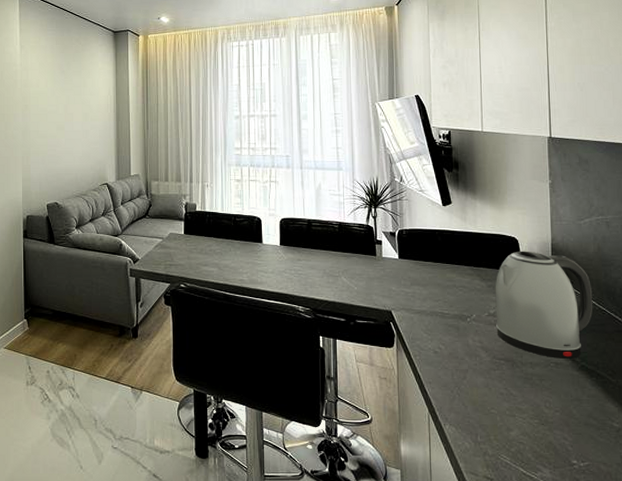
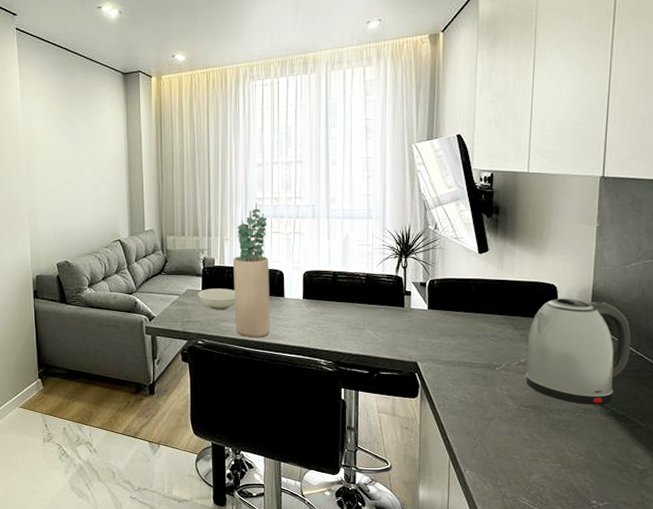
bowl: none [179,233,217,255] -> present [197,288,236,311]
vase: none [213,152,249,283] -> present [232,202,270,338]

